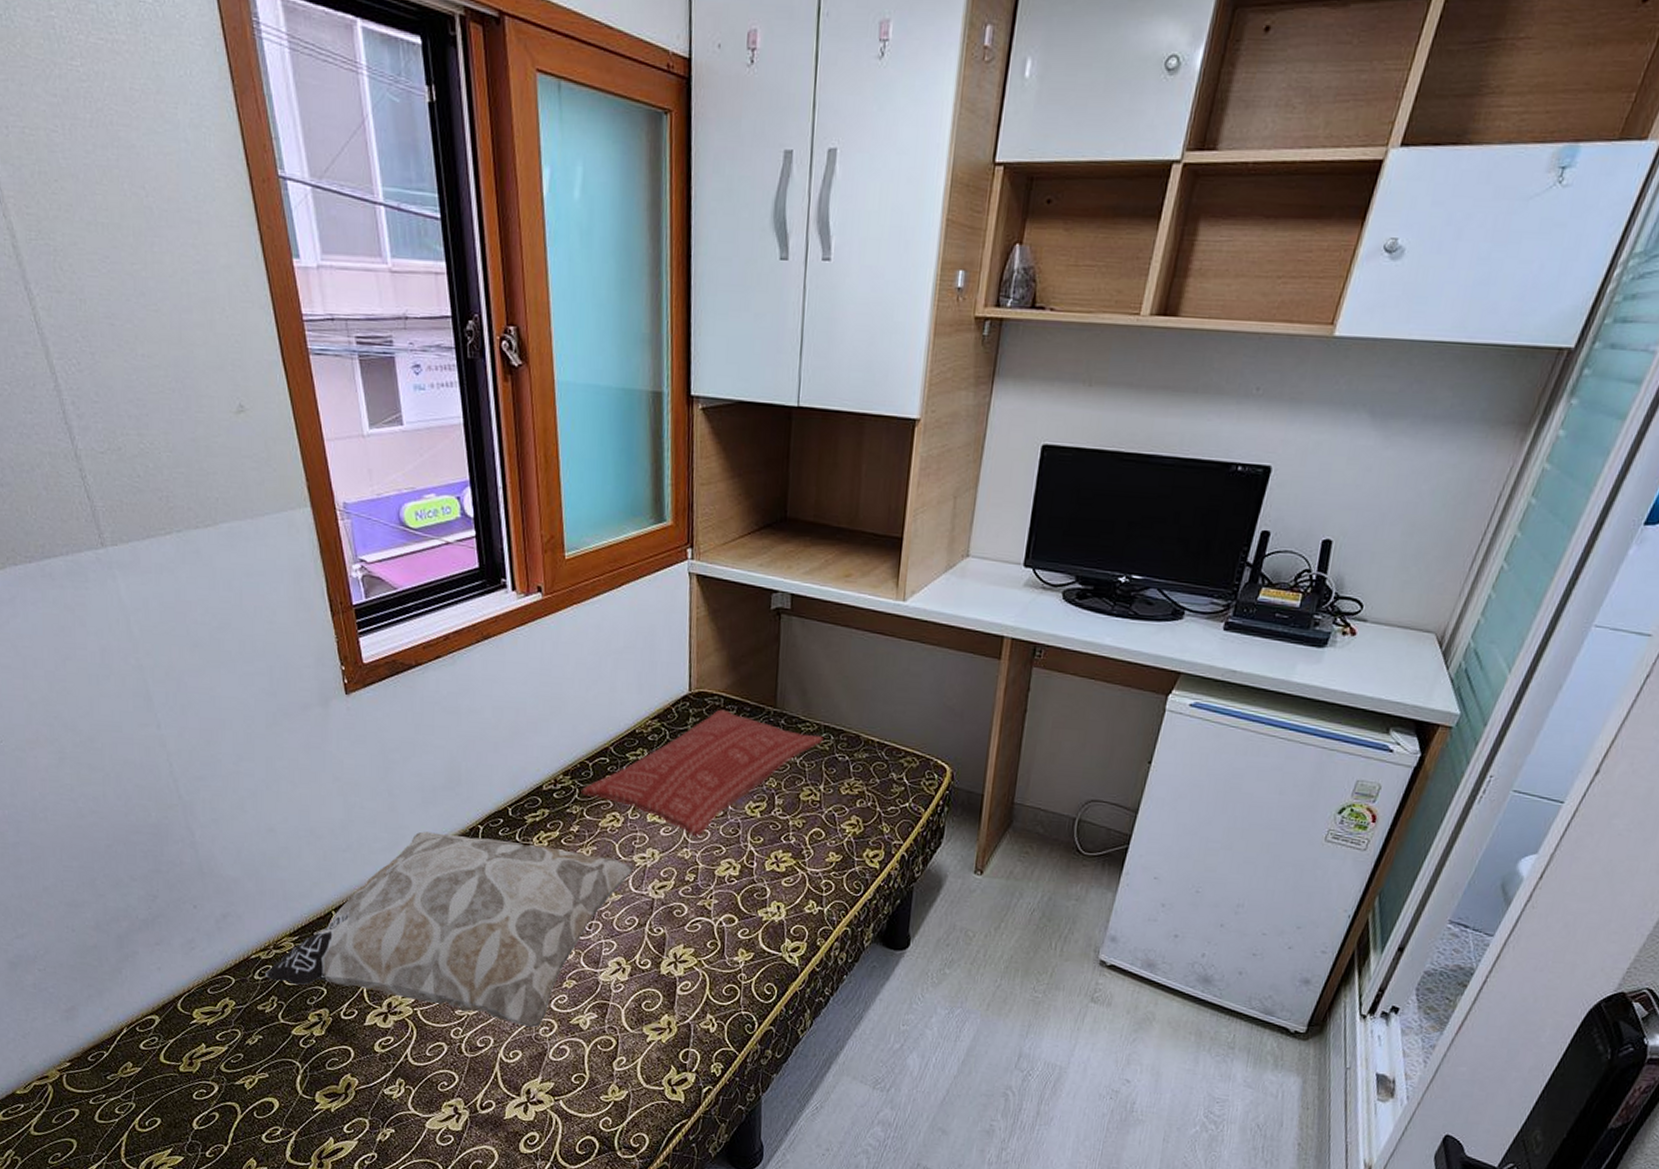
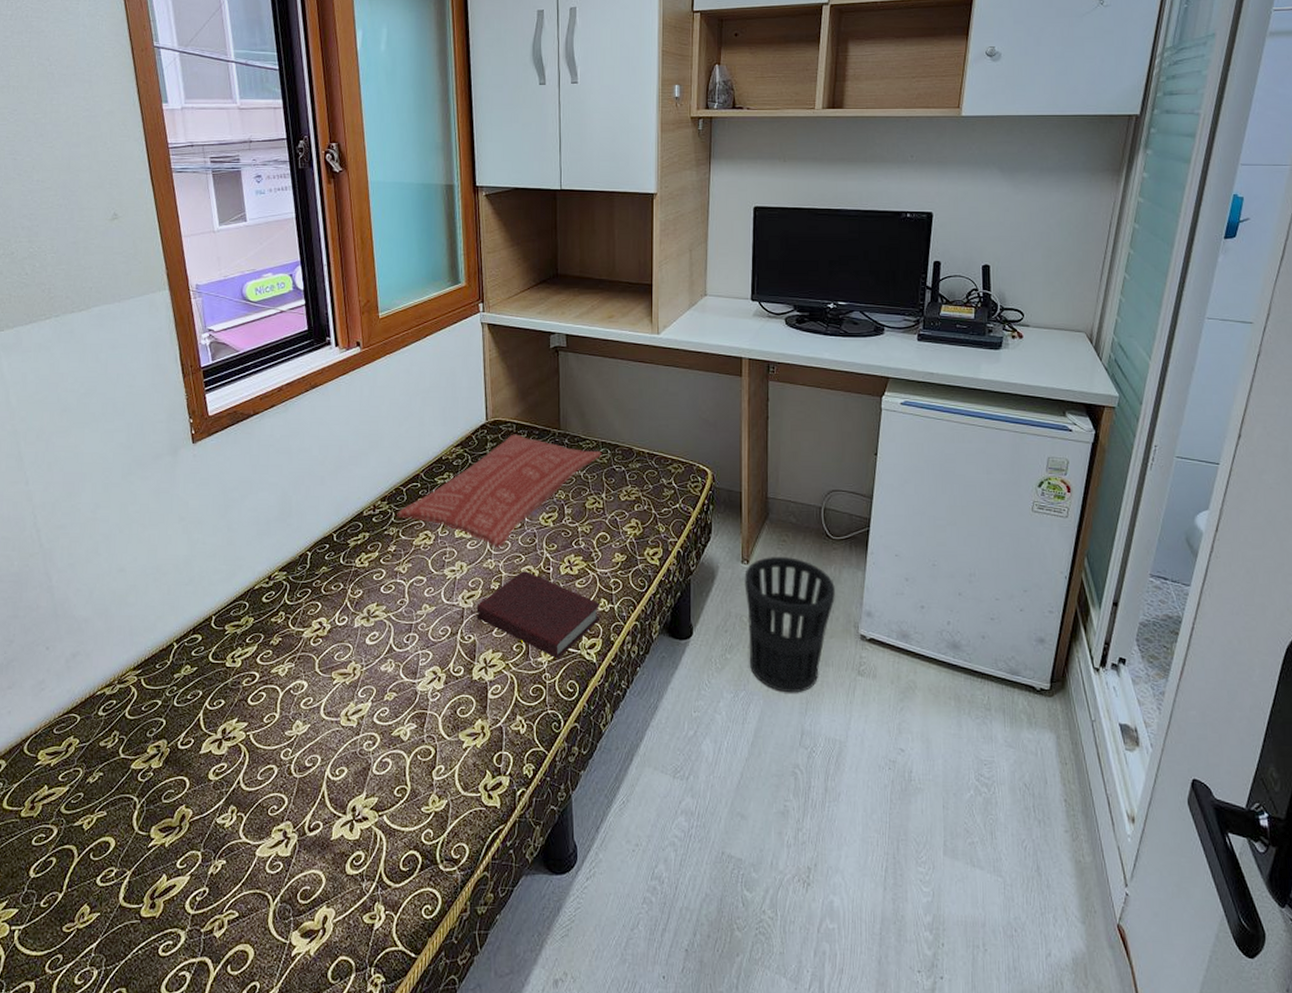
decorative pillow: present [265,831,634,1028] -> none [109,561,445,743]
book: none [668,864,807,960] -> present [476,571,600,659]
wastebasket: none [970,869,1079,1015] -> present [744,557,835,693]

